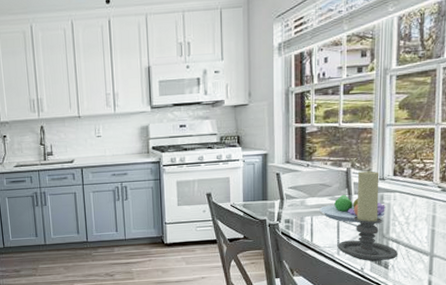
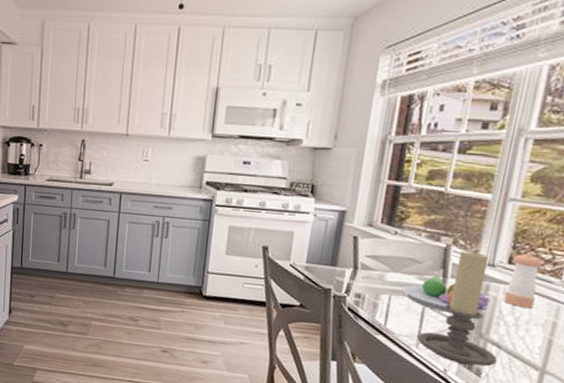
pepper shaker: none [395,165,418,208] -> present [503,253,543,308]

